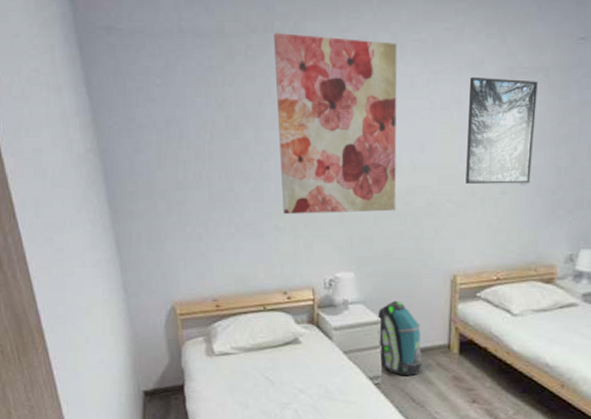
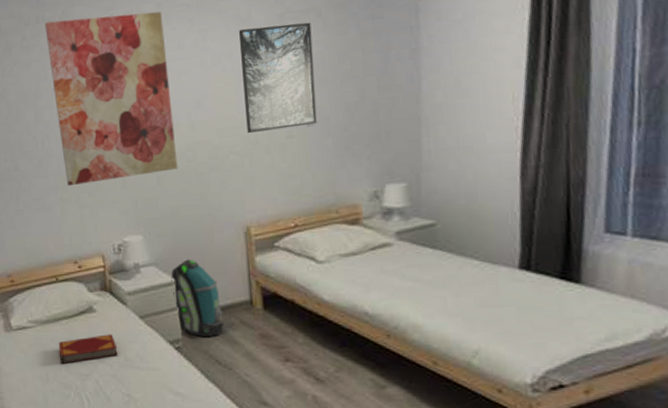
hardback book: none [260,366,319,392] -> present [58,334,118,364]

